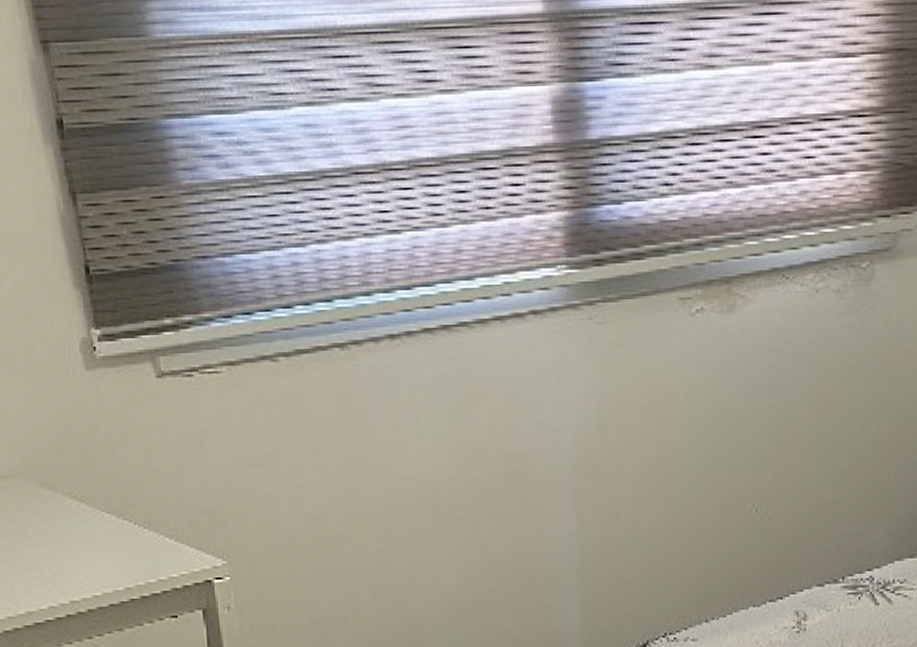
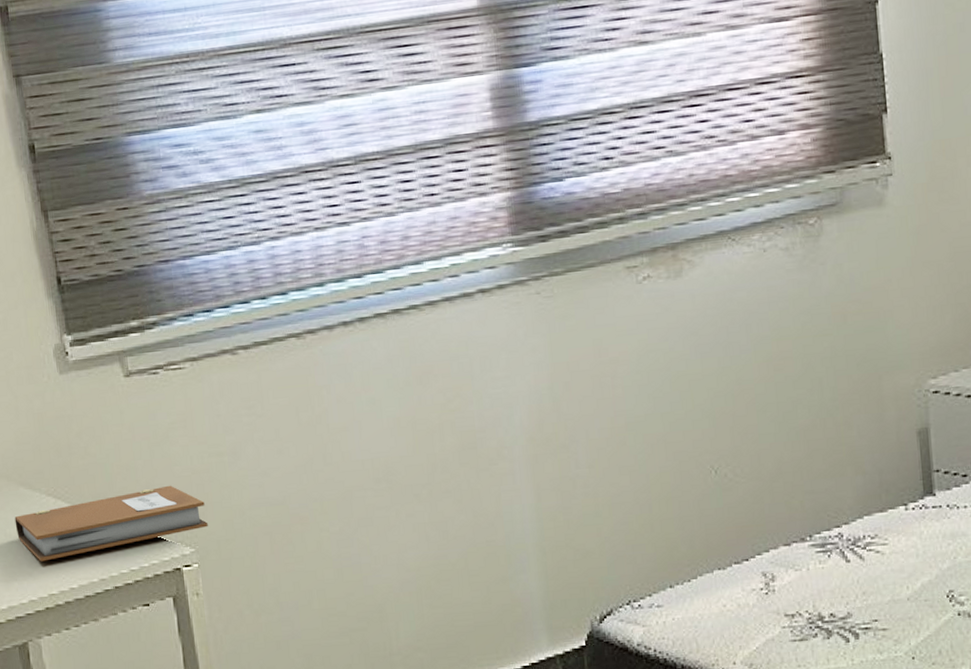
notebook: none [34,494,242,567] -> present [14,485,208,562]

